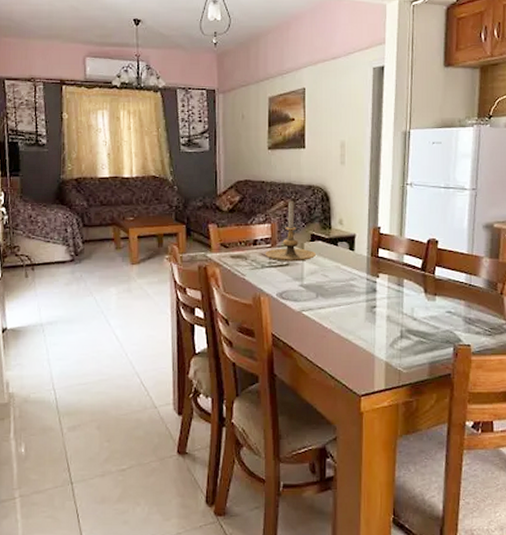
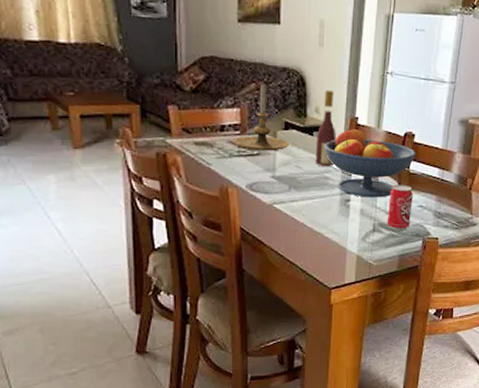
wine bottle: none [340,203,360,274] -> present [315,89,336,166]
fruit bowl: none [349,237,442,304] -> present [324,128,417,198]
beverage can: none [414,290,440,337] -> present [387,184,413,230]

